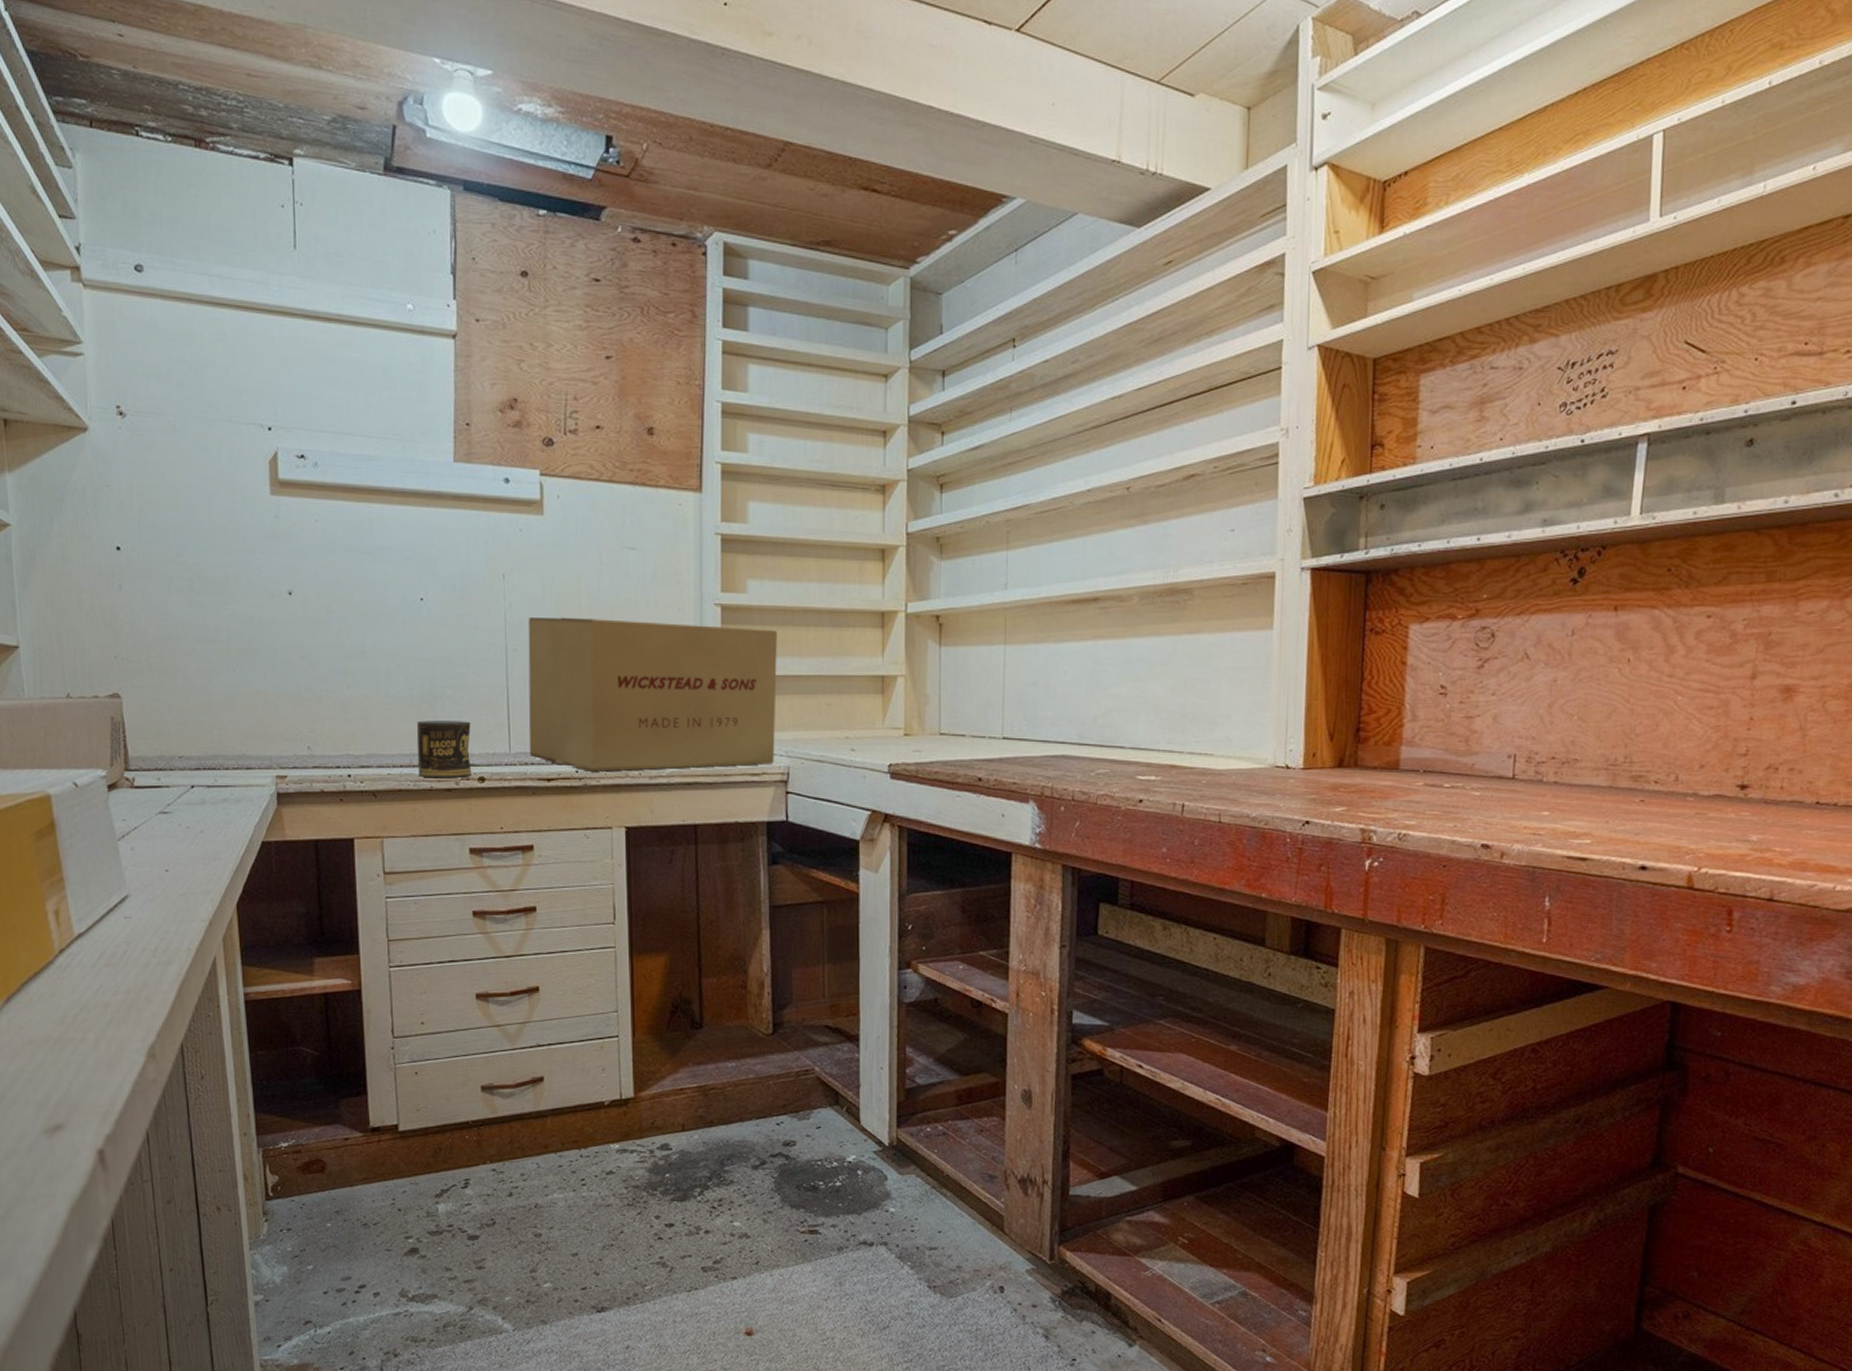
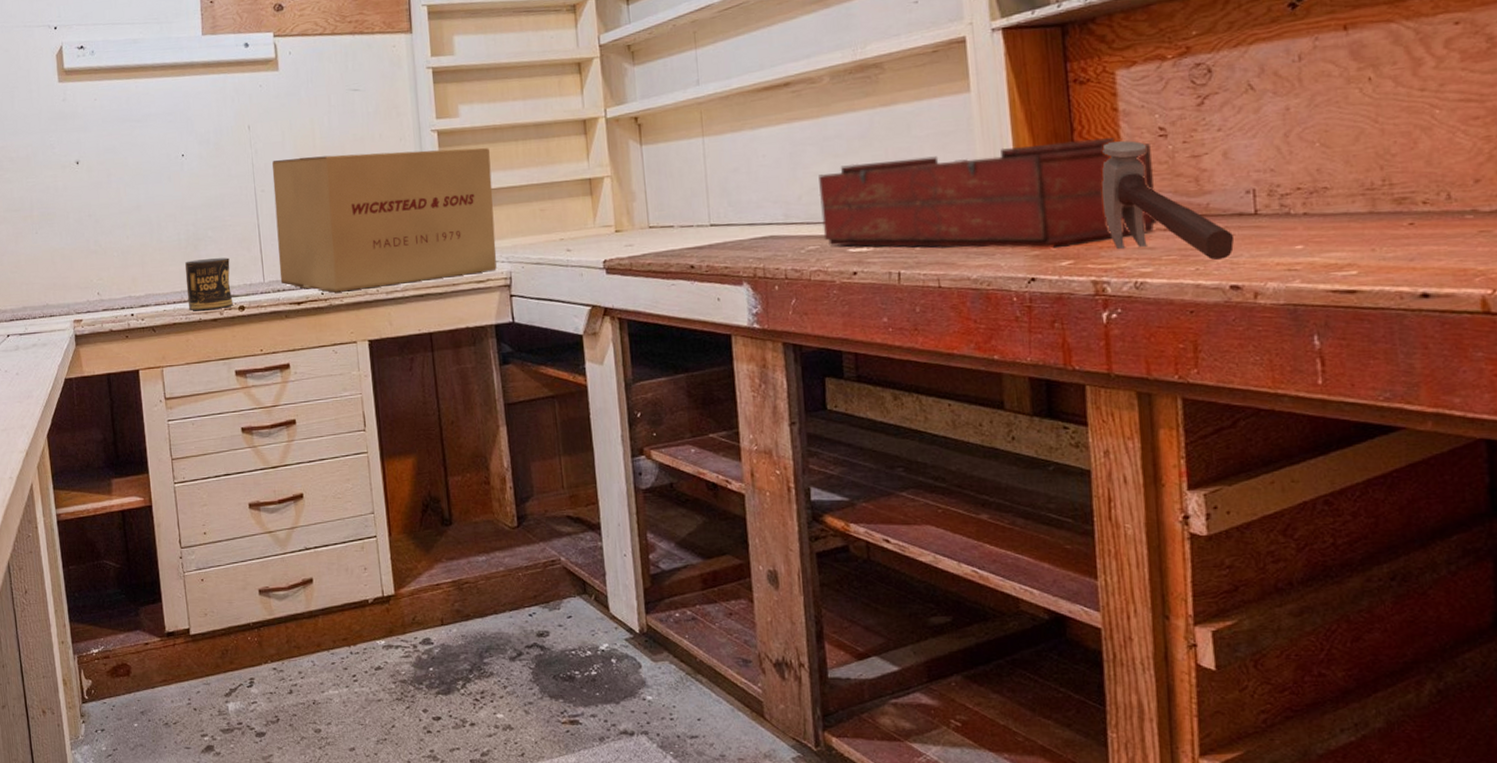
wooden crate: none [1114,689,1431,793] -> present [818,138,1158,248]
hammer: none [1379,695,1491,820] -> present [1101,140,1234,261]

